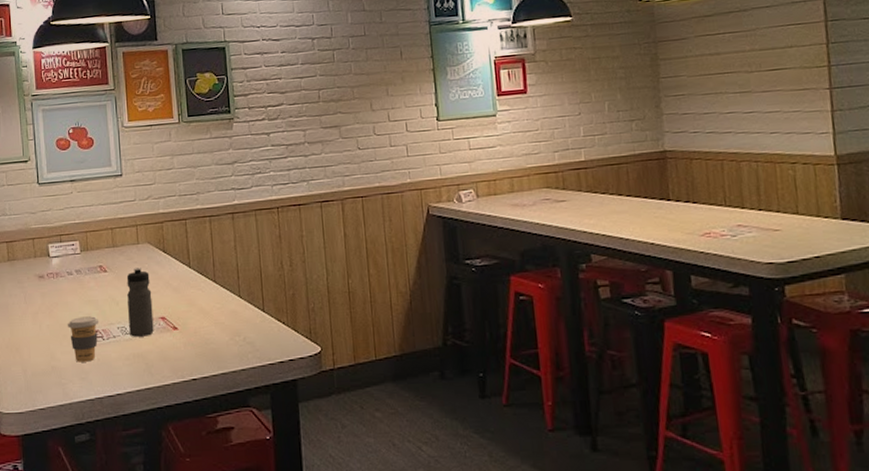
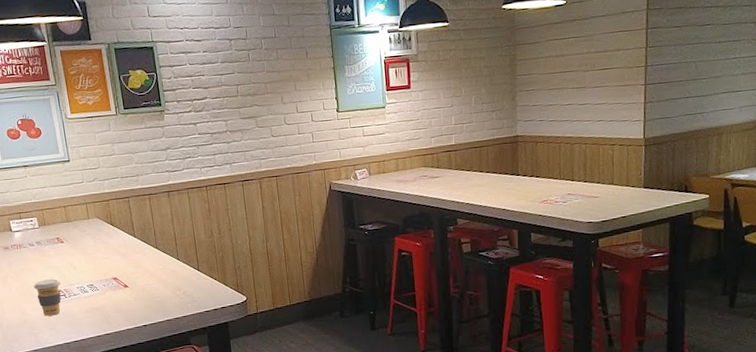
water bottle: present [126,268,154,337] -> none [81,238,109,295]

